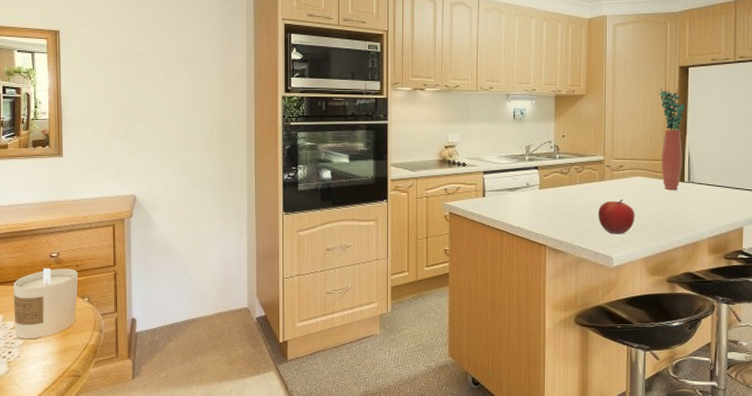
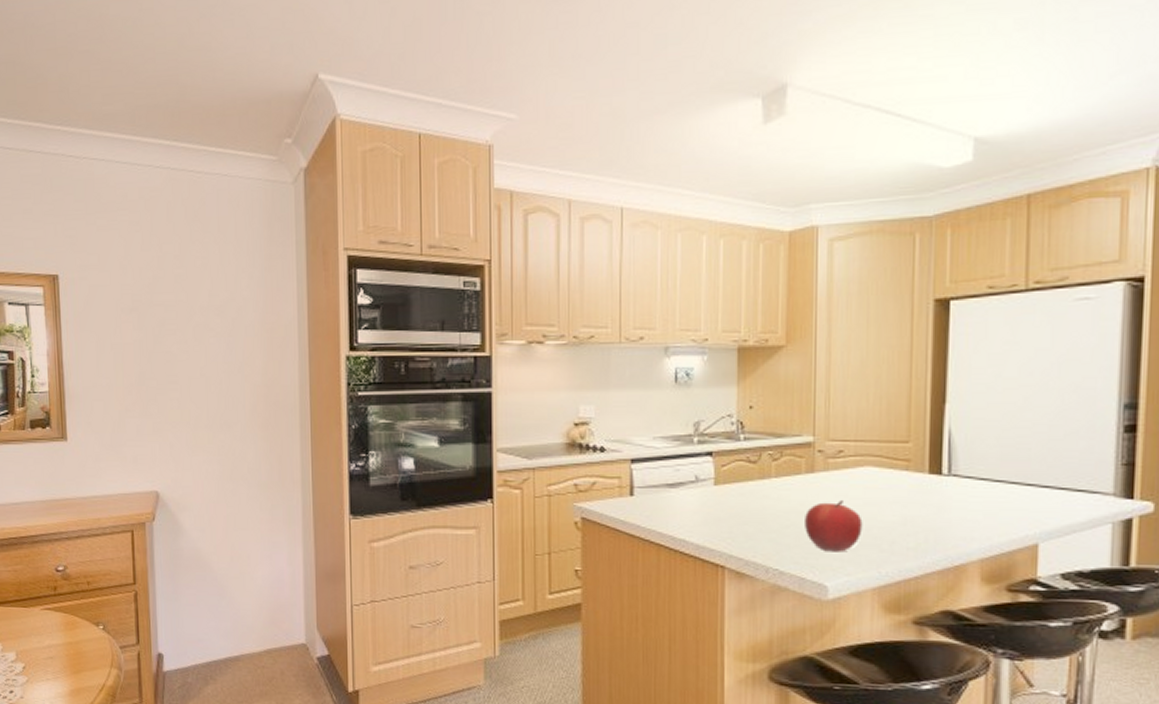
candle: present [13,268,79,340] -> none [13,585,91,676]
vase: present [659,87,686,190] -> none [902,331,945,486]

